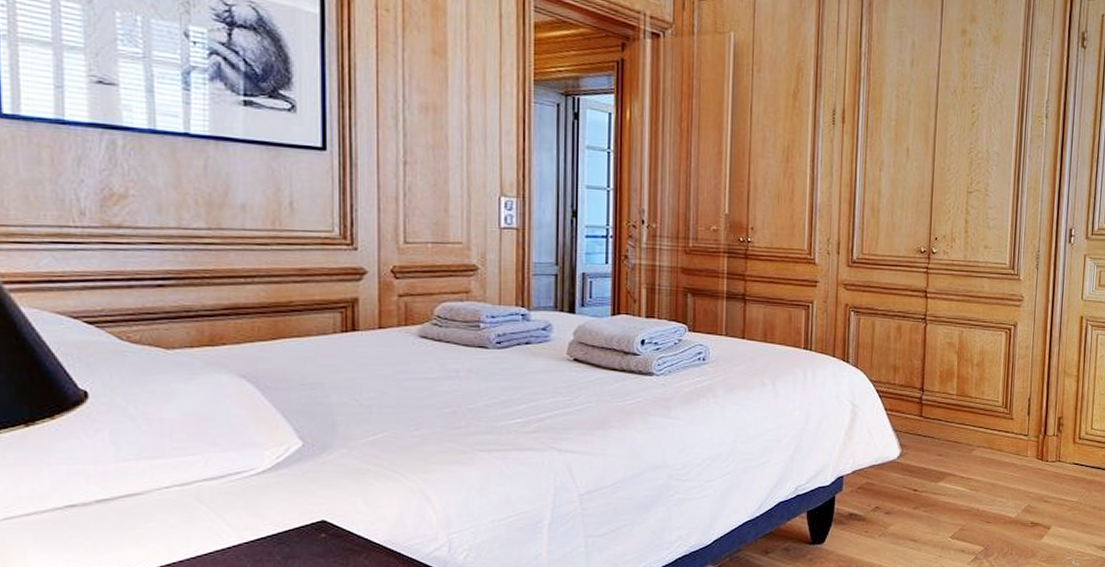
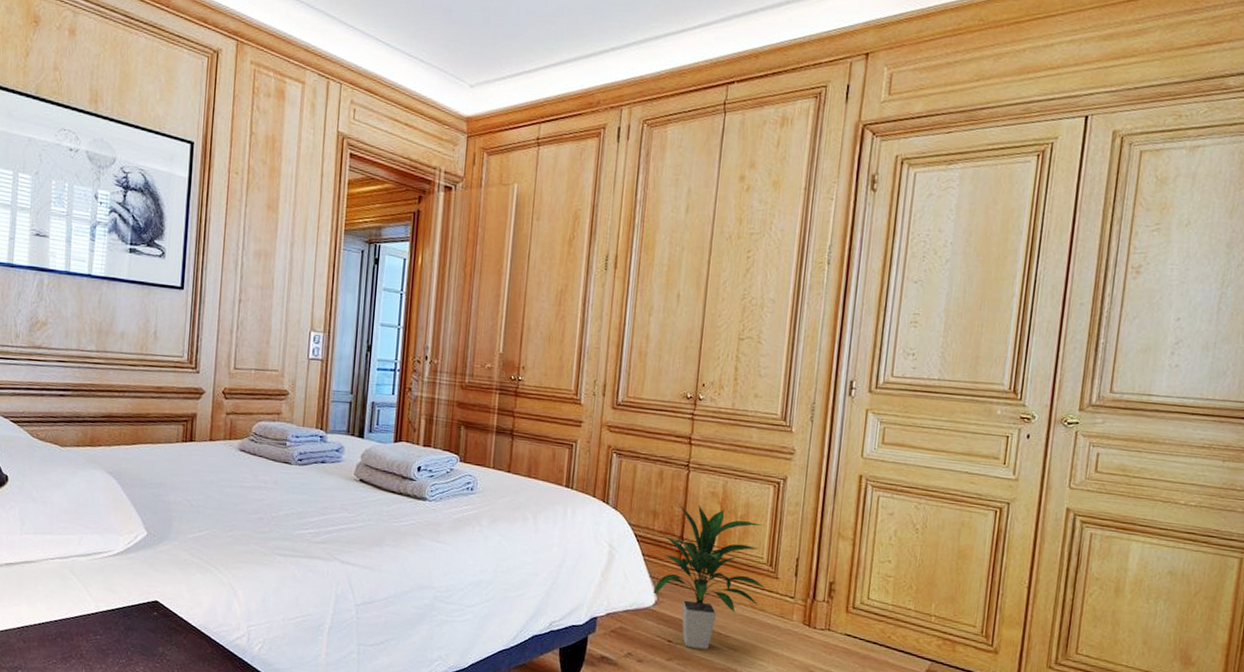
indoor plant: none [897,355,1002,494] -> present [653,503,766,650]

